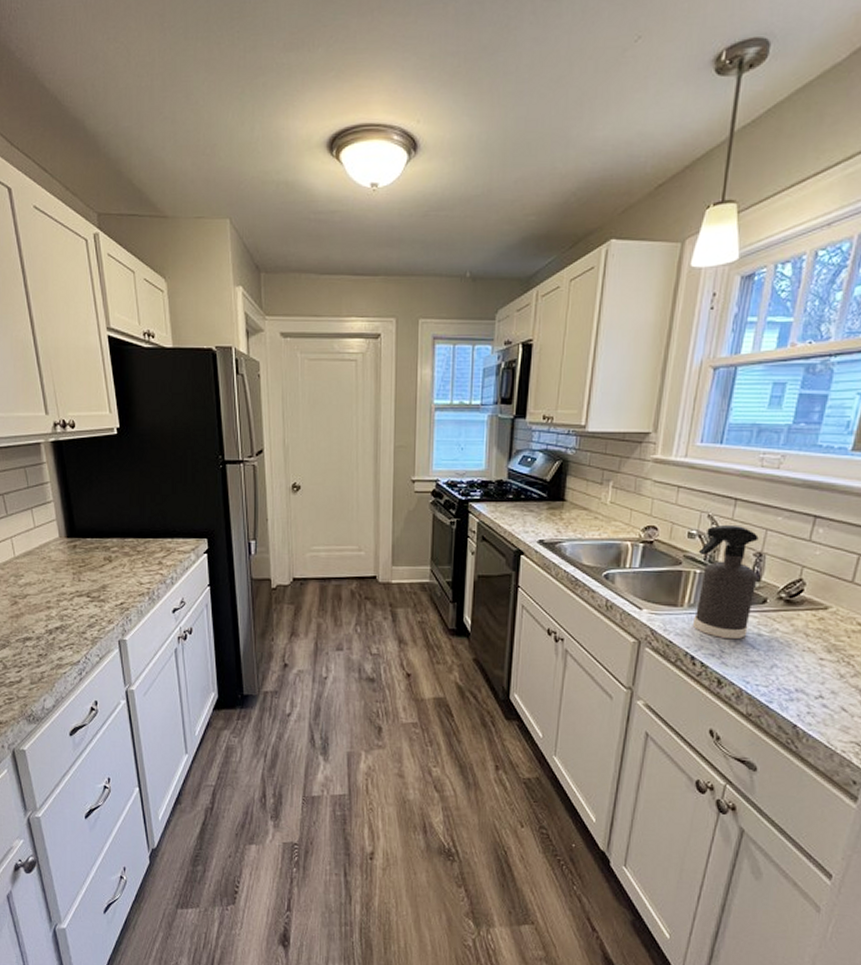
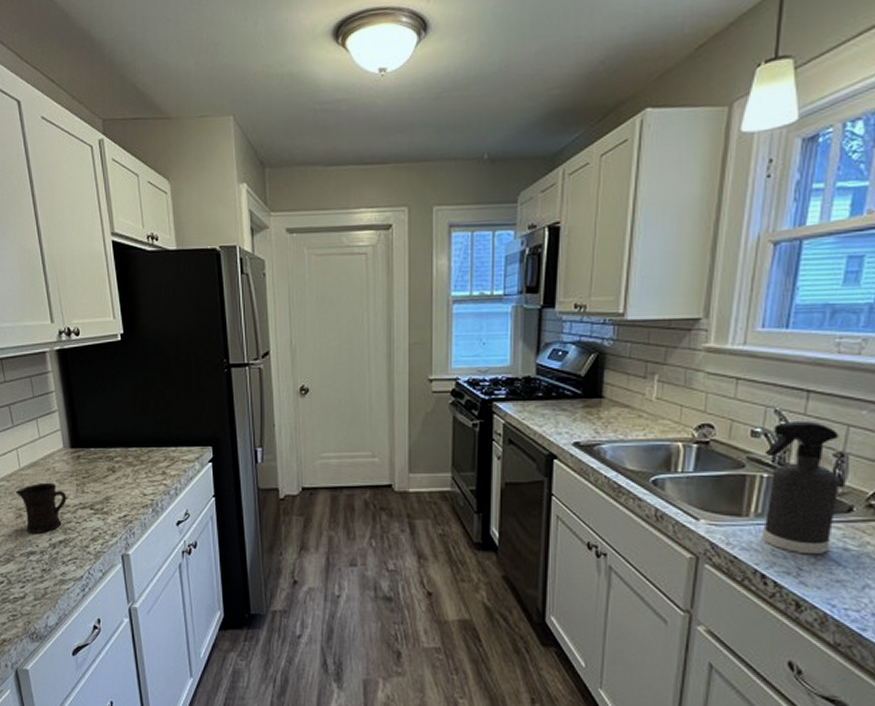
mug: none [10,571,63,620] -> present [15,482,67,533]

